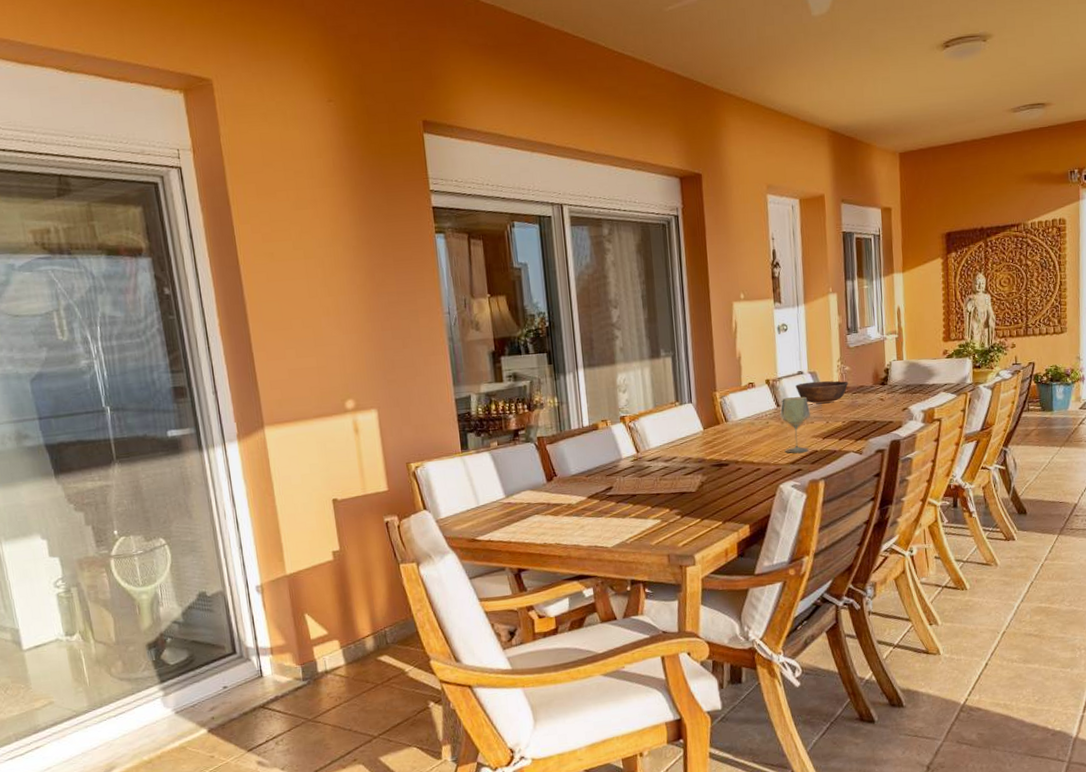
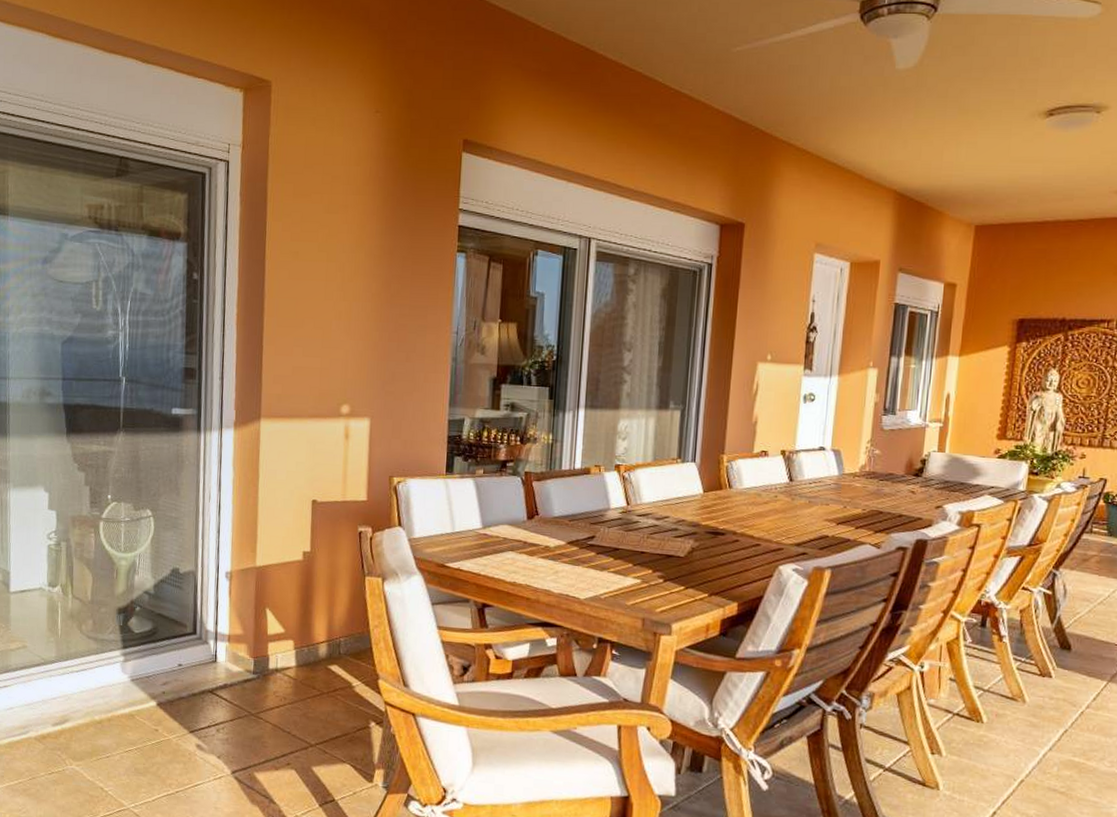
wine glass: present [779,396,811,453] -> none [790,473,828,535]
bowl: present [795,380,849,404] -> none [814,459,877,486]

